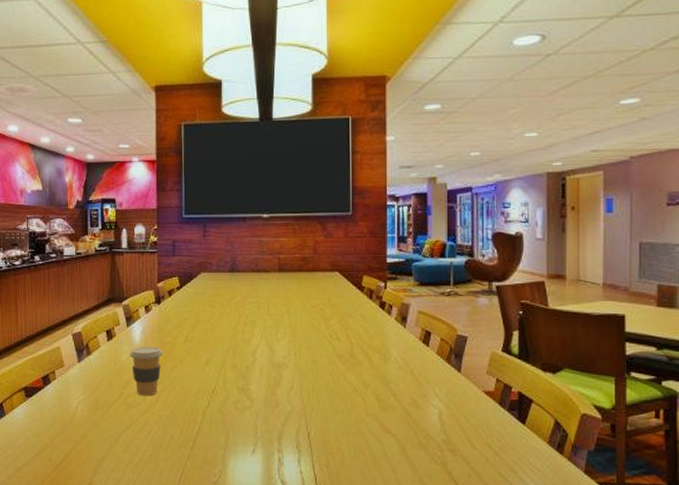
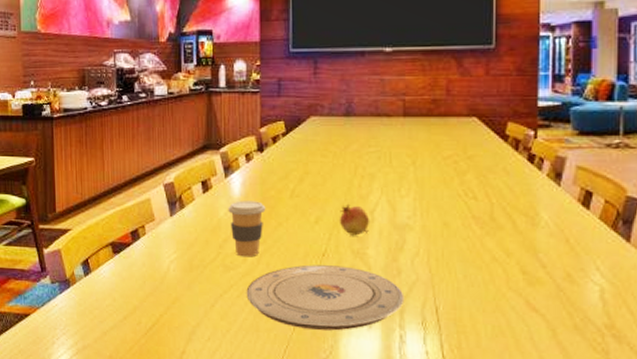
plate: none [146,400,282,457] -> present [246,265,404,331]
fruit: none [226,346,252,374] -> present [339,203,370,236]

